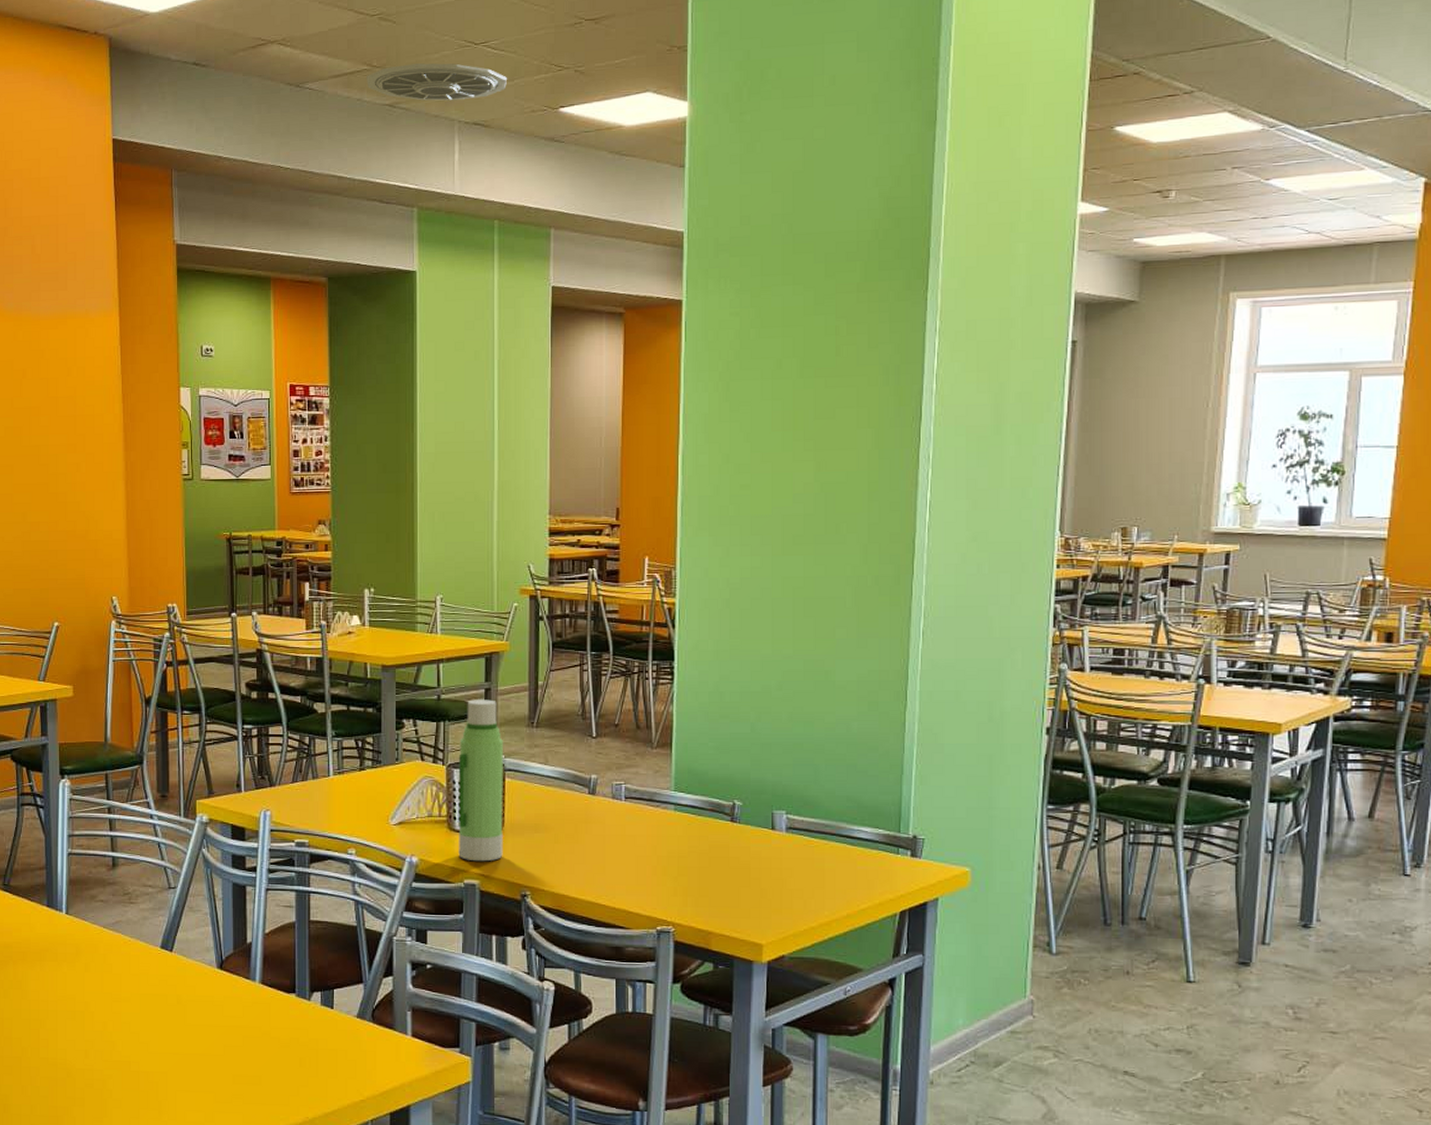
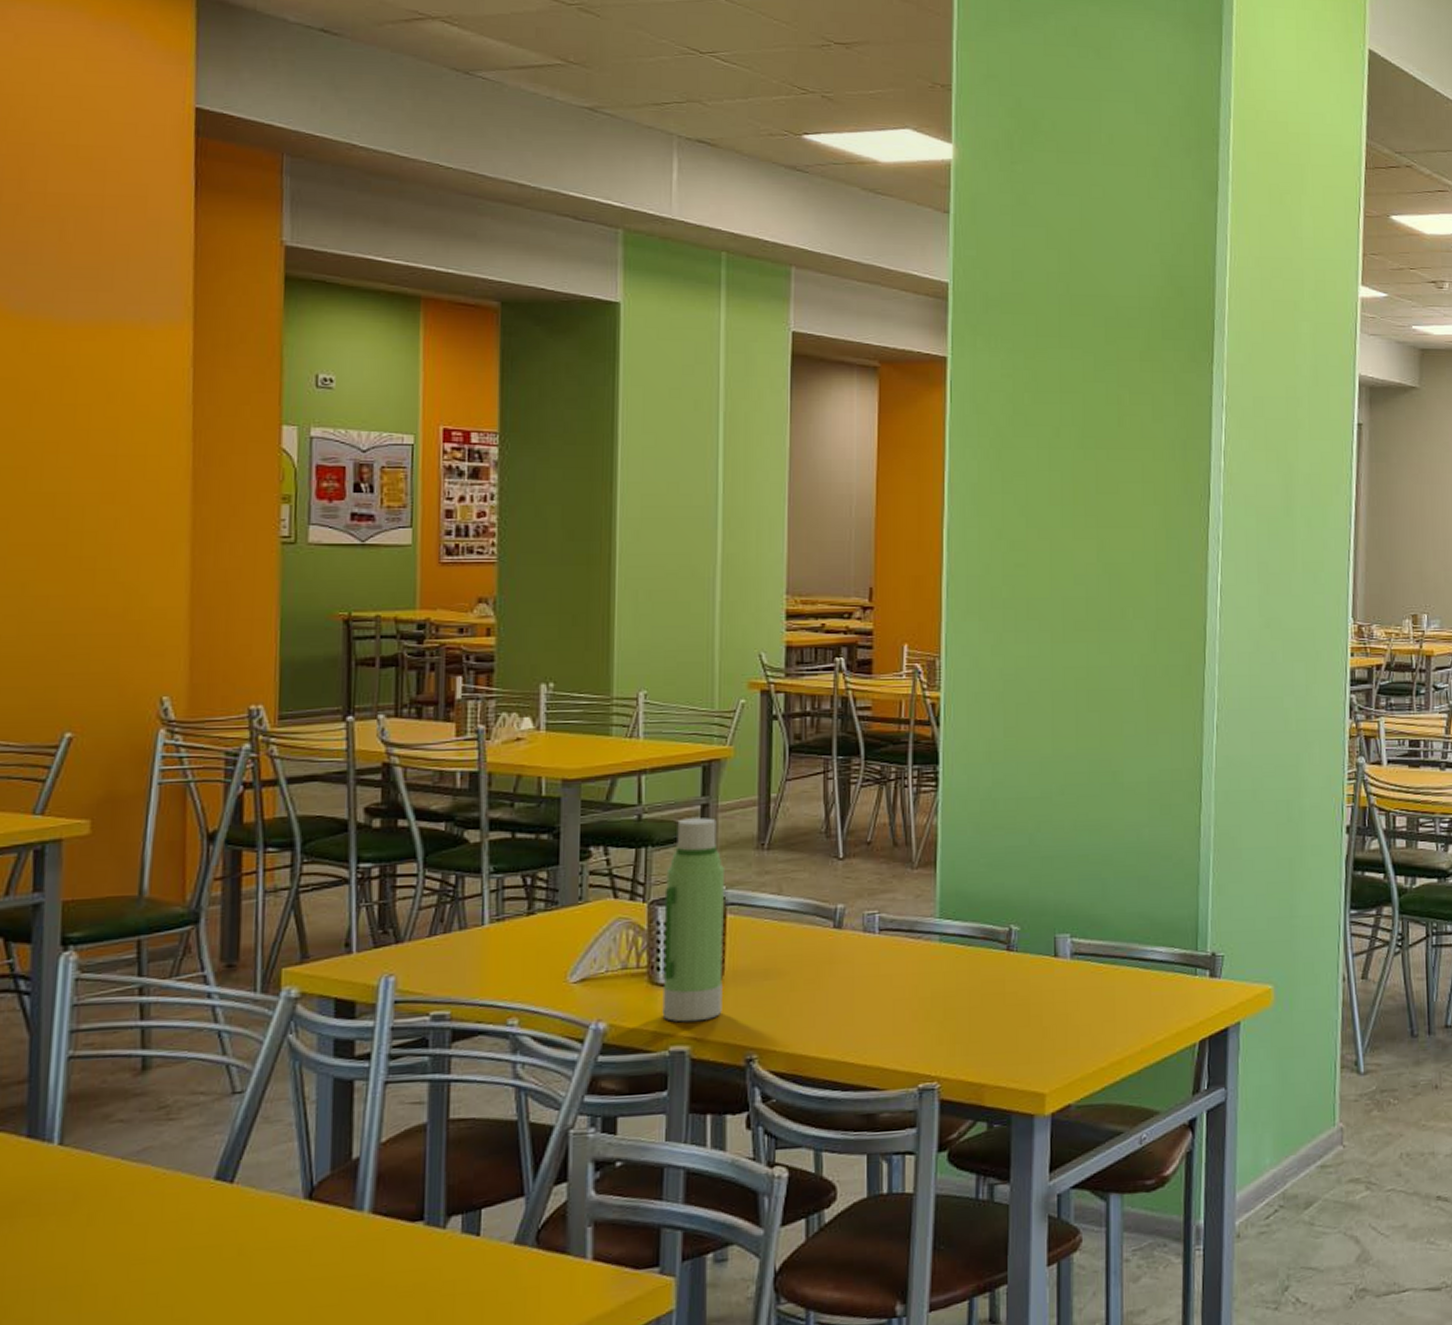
ceiling vent: present [367,63,507,101] -> none [560,65,739,113]

